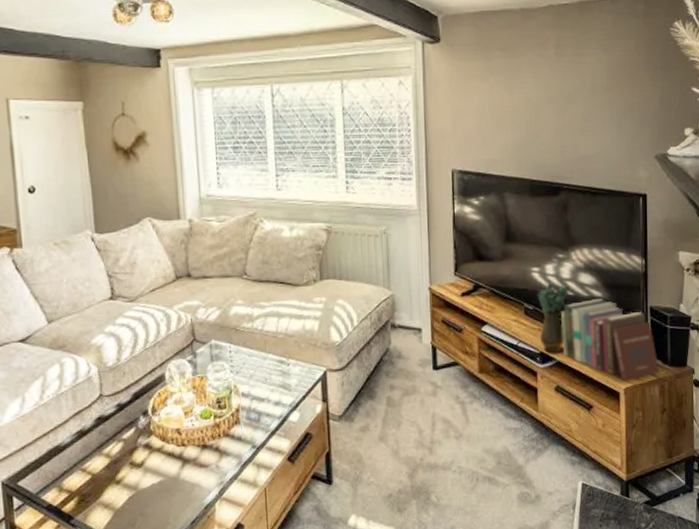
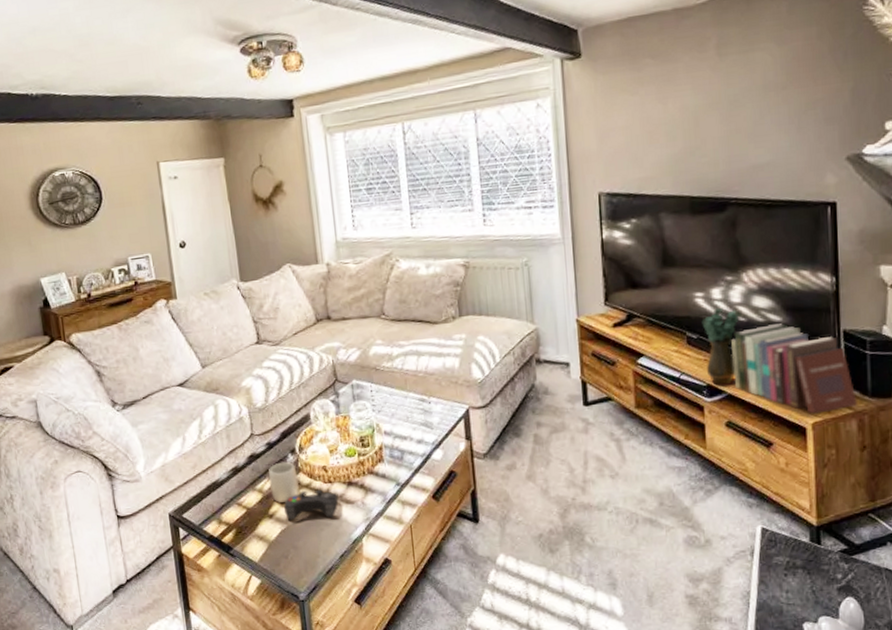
mug: none [117,423,151,469] -> present [268,461,300,504]
control: none [133,453,192,488] -> present [284,489,339,522]

